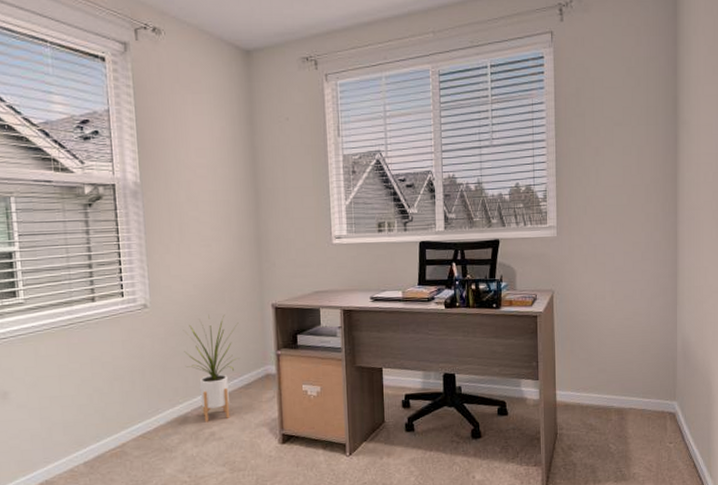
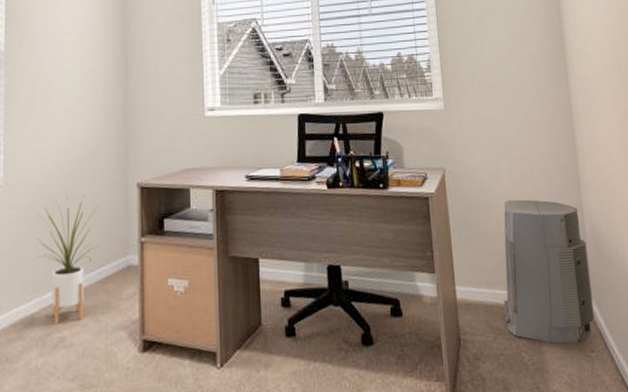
air purifier: none [597,317,676,437] -> present [503,199,594,344]

